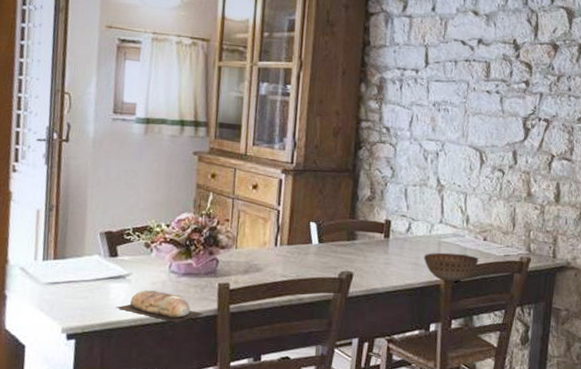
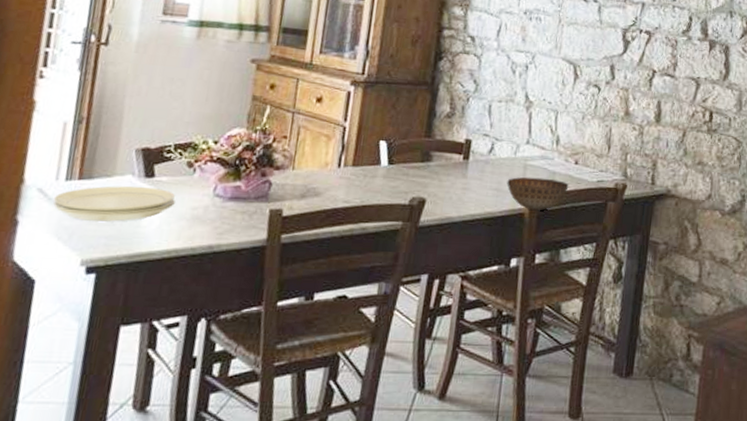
plate: none [34,264,137,296] -> present [53,186,176,222]
bread loaf: present [116,290,205,323] -> none [147,216,251,255]

